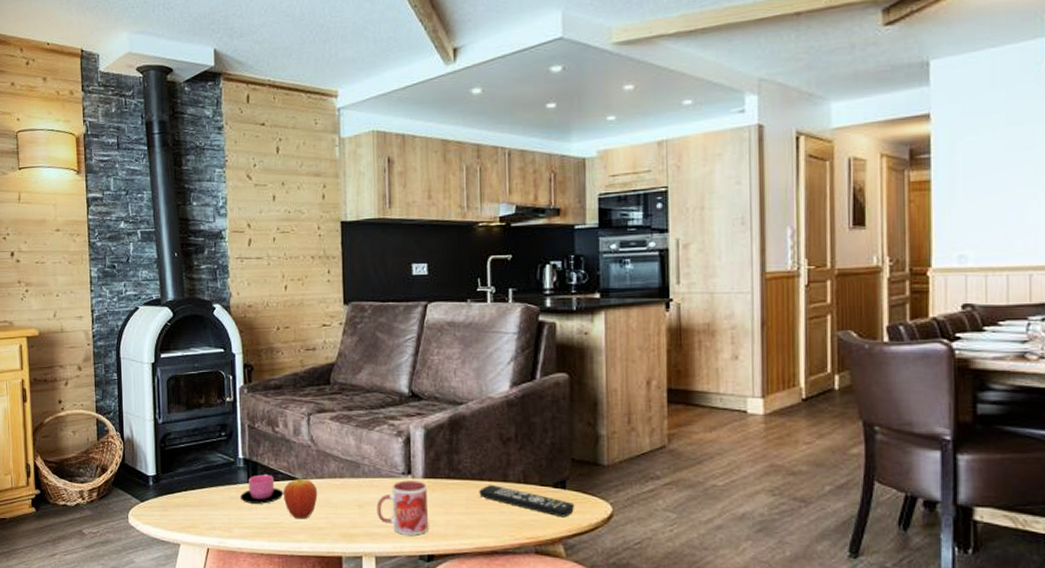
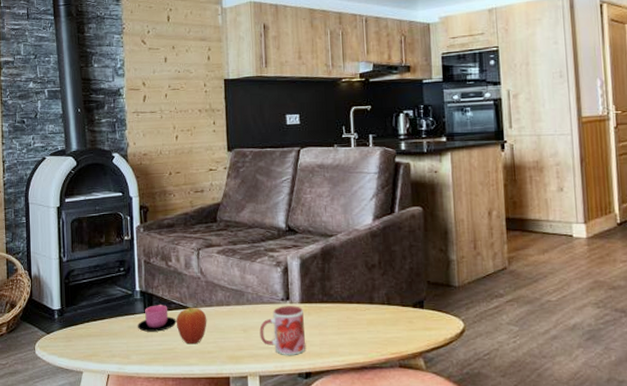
remote control: present [479,485,575,518] -> none [349,307,432,334]

